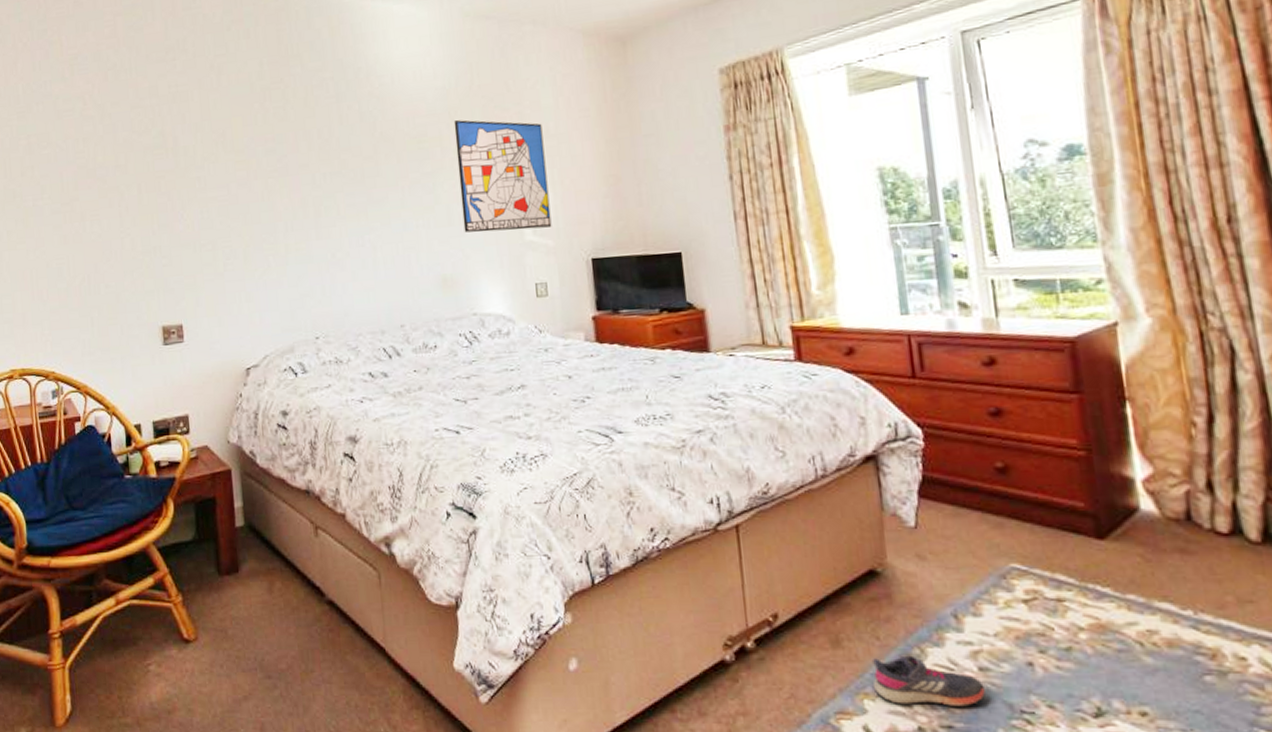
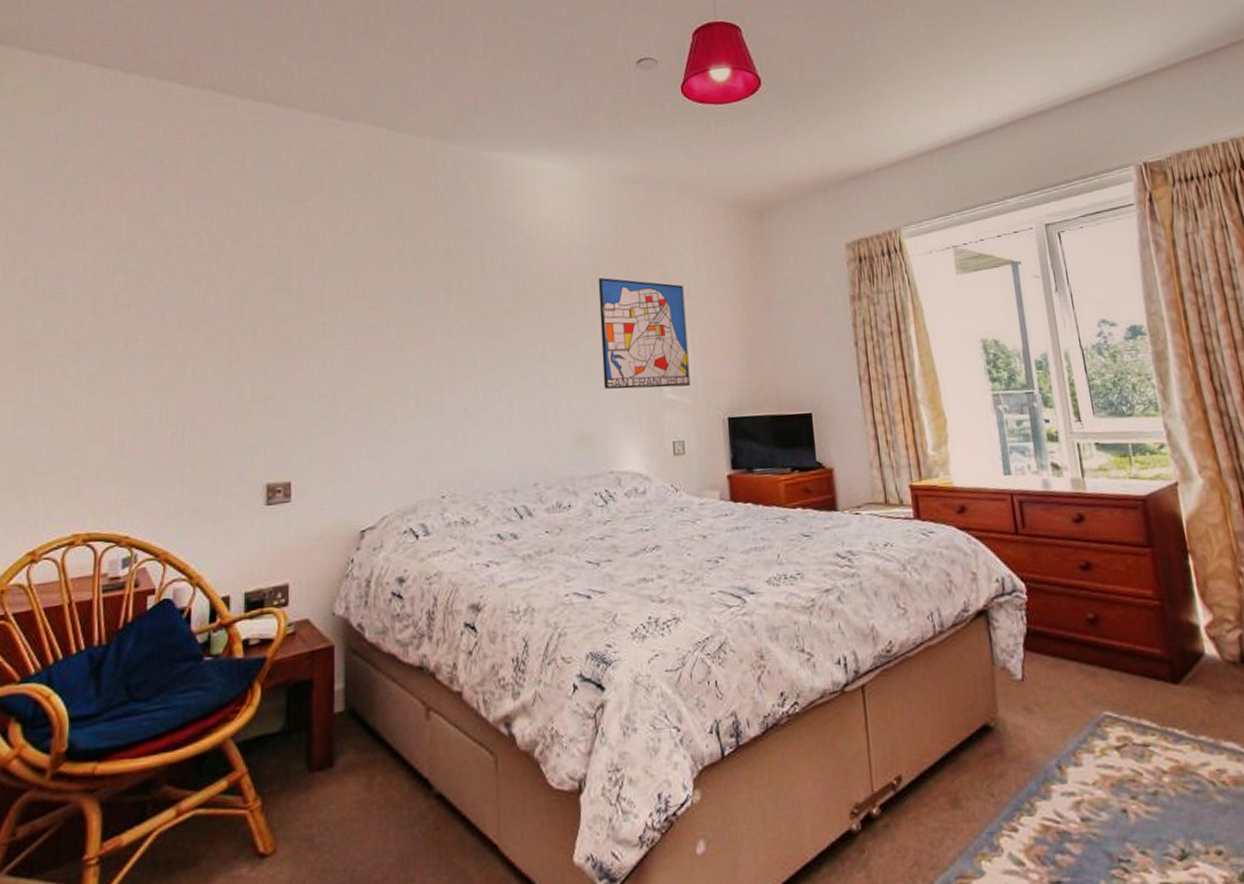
shoe: present [872,655,985,706] -> none [988,810,1088,863]

